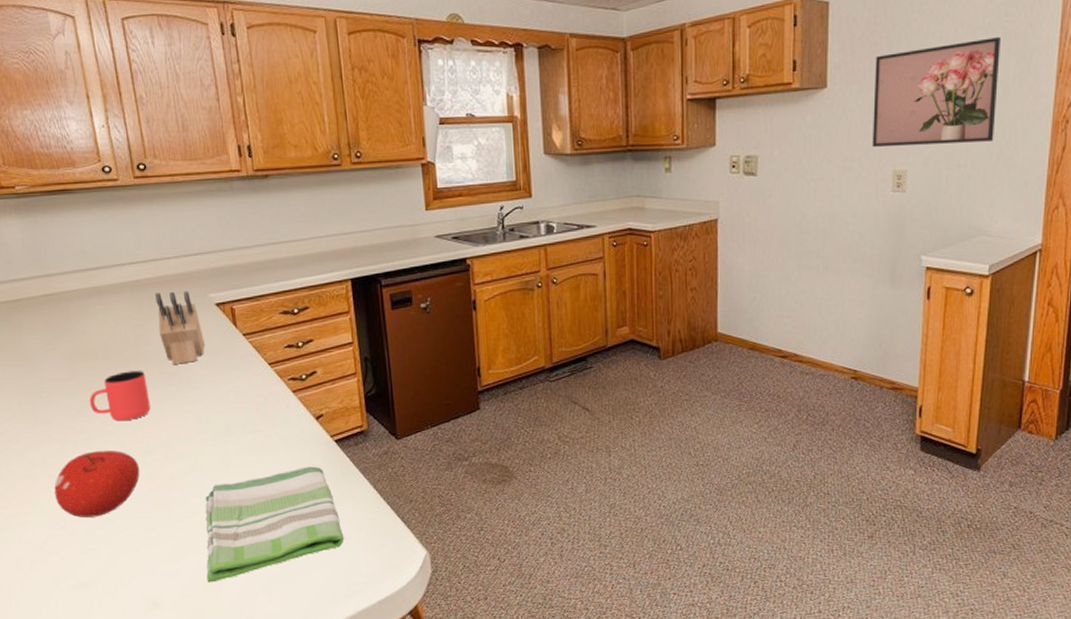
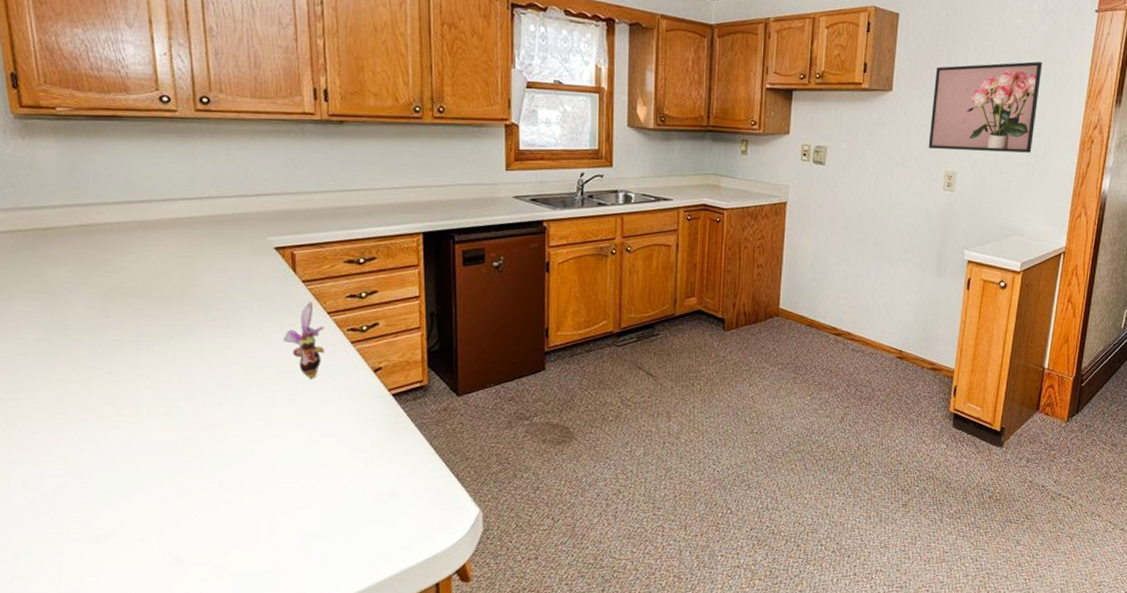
fruit: present [54,451,140,518] -> none [71,395,173,465]
cup: present [89,371,151,421] -> none [121,312,192,364]
knife block: present [155,290,205,365] -> none [208,231,259,308]
dish towel: present [205,466,344,583] -> none [239,420,394,538]
flower: none [230,354,270,428] -> present [283,301,325,379]

